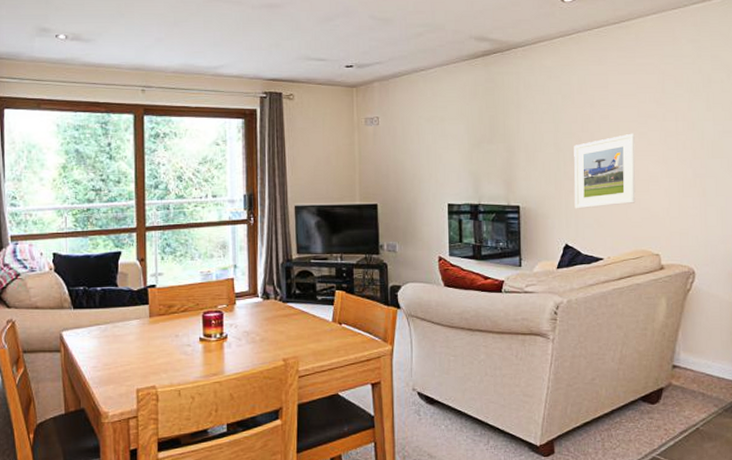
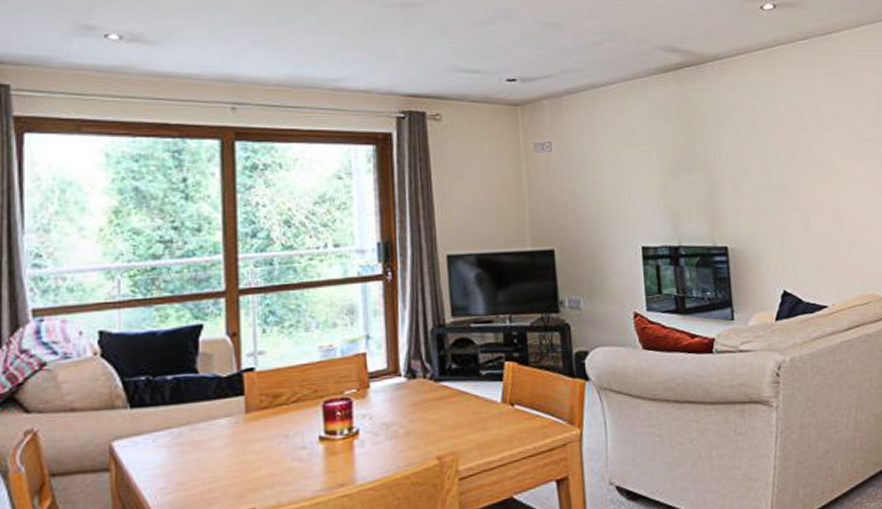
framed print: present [574,133,636,209] -> none [785,159,859,249]

